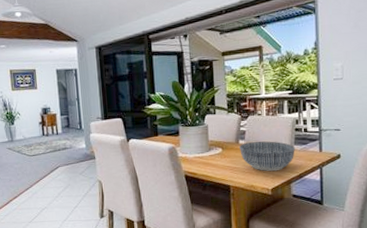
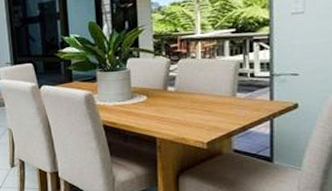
bowl: present [240,141,295,172] -> none [168,87,238,123]

